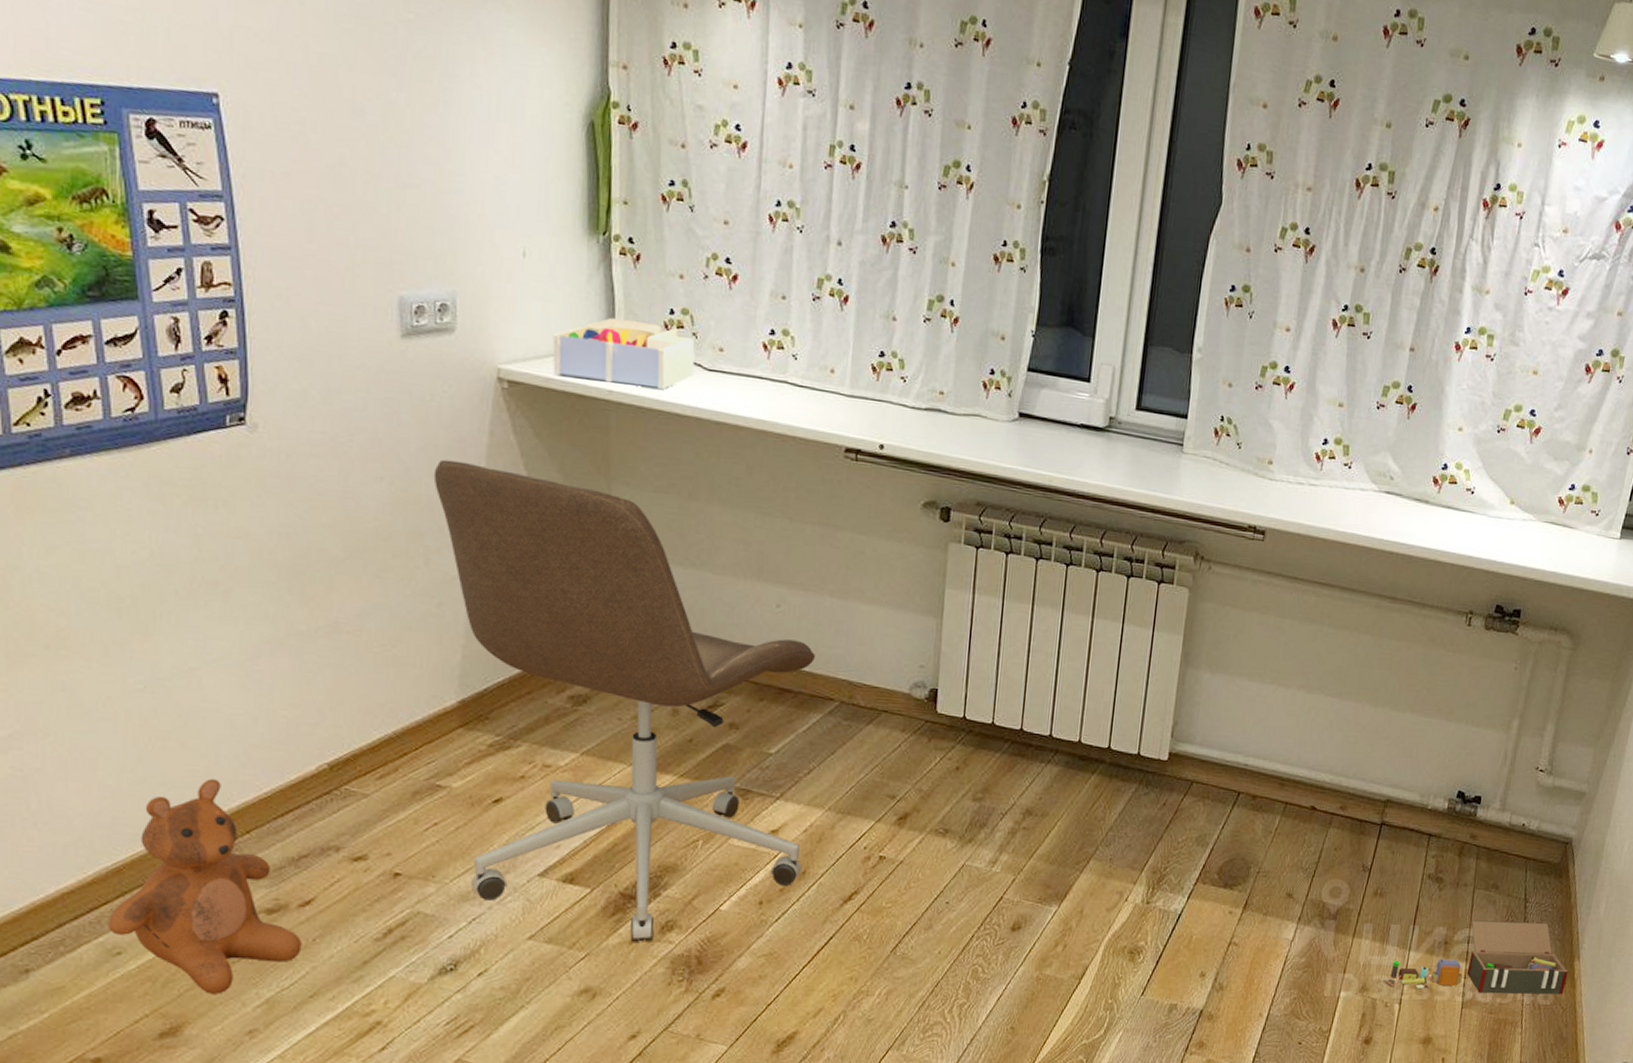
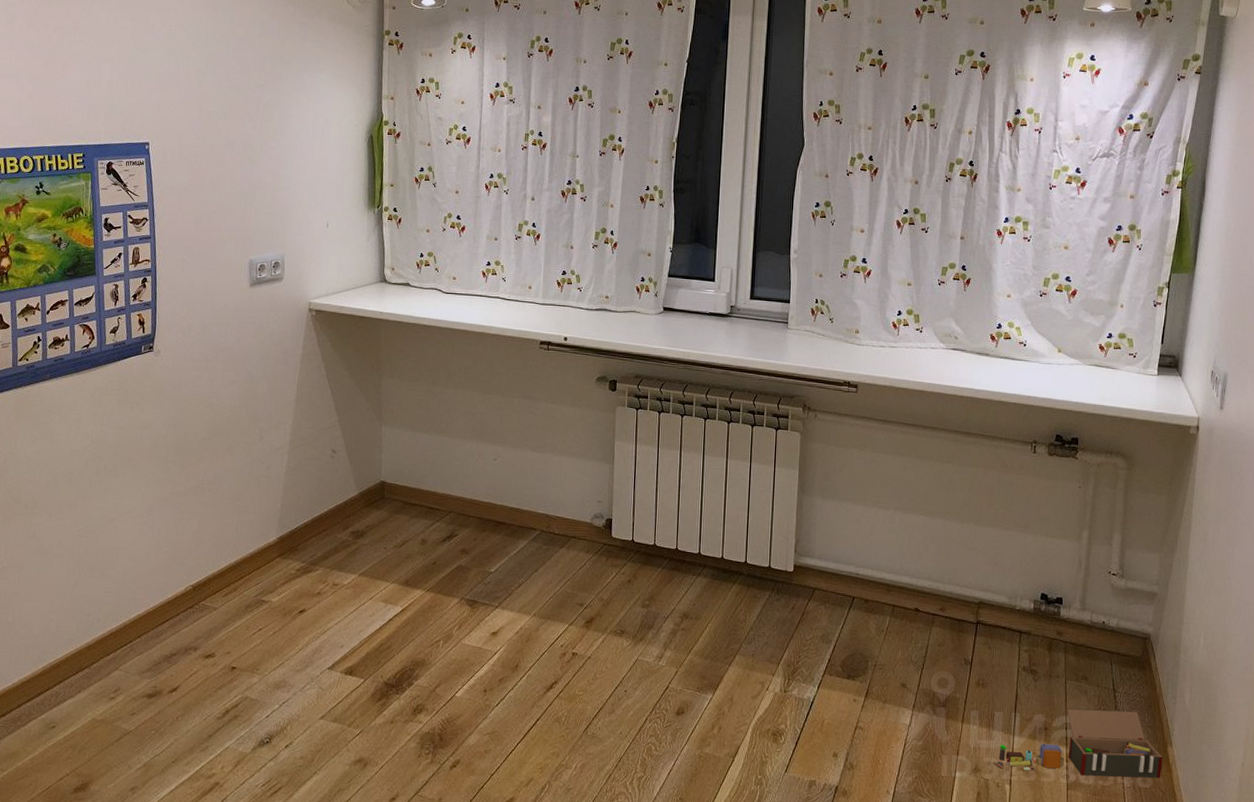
teddy bear: present [108,778,302,994] -> none [48,597,170,759]
office chair: present [433,459,816,943] -> none [266,367,523,723]
desk organizer: present [552,317,695,389] -> none [344,262,437,309]

